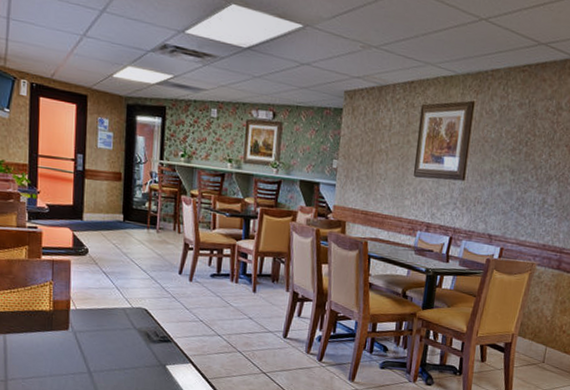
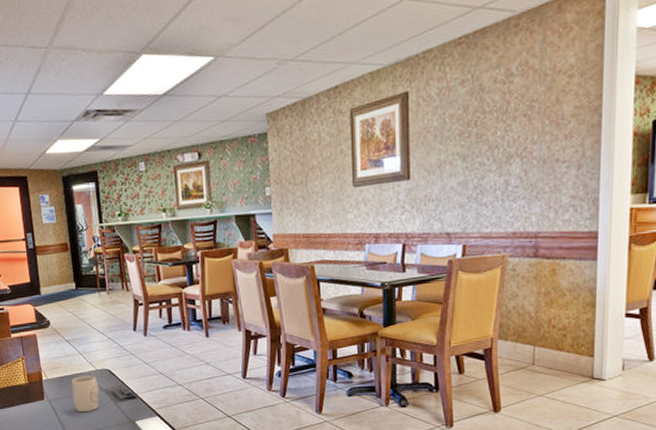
mug: none [101,311,133,350] -> present [71,376,100,413]

